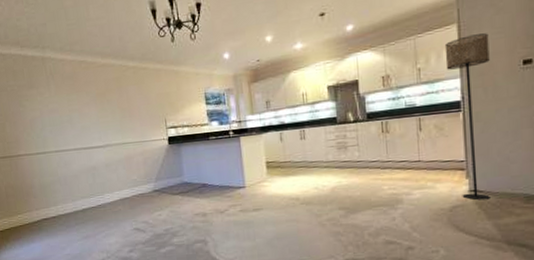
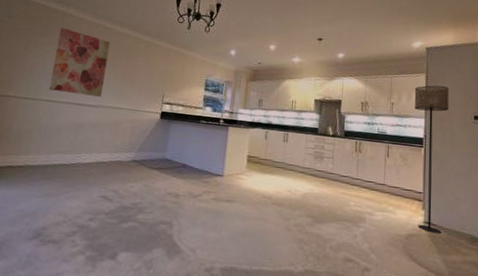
wall art: none [44,73,106,141] -> present [49,27,111,97]

